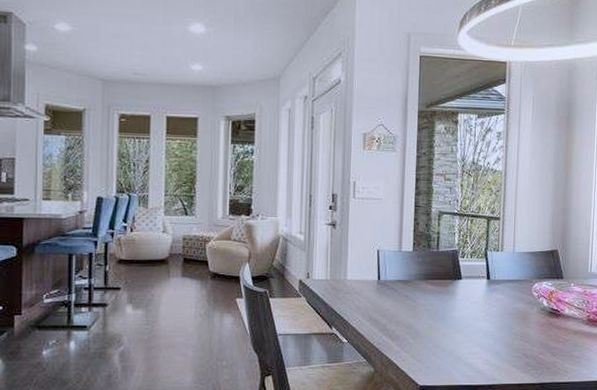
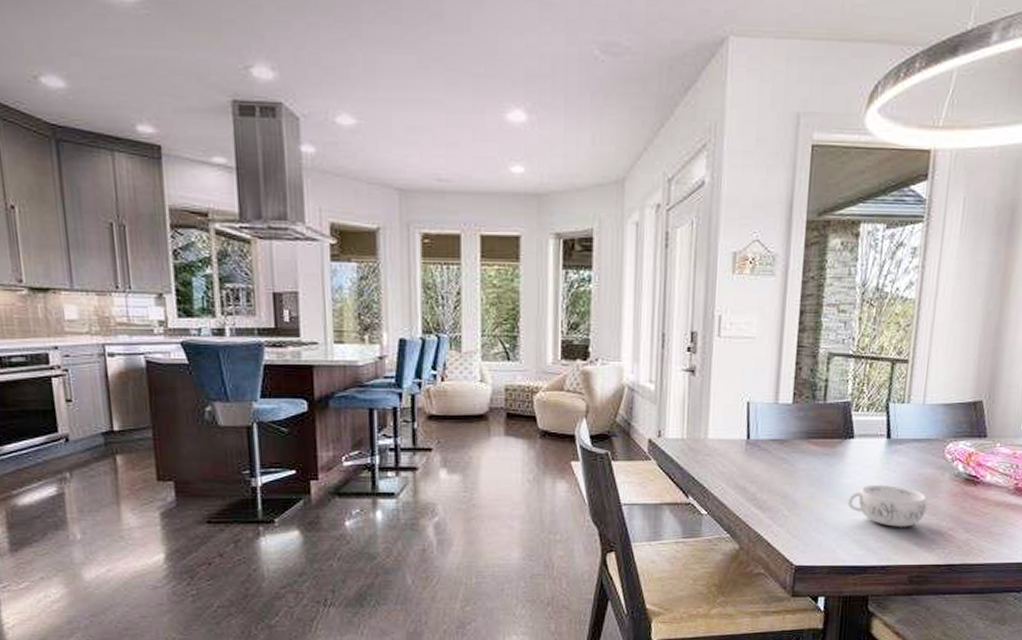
decorative bowl: none [459,316,522,352] -> present [848,484,928,527]

